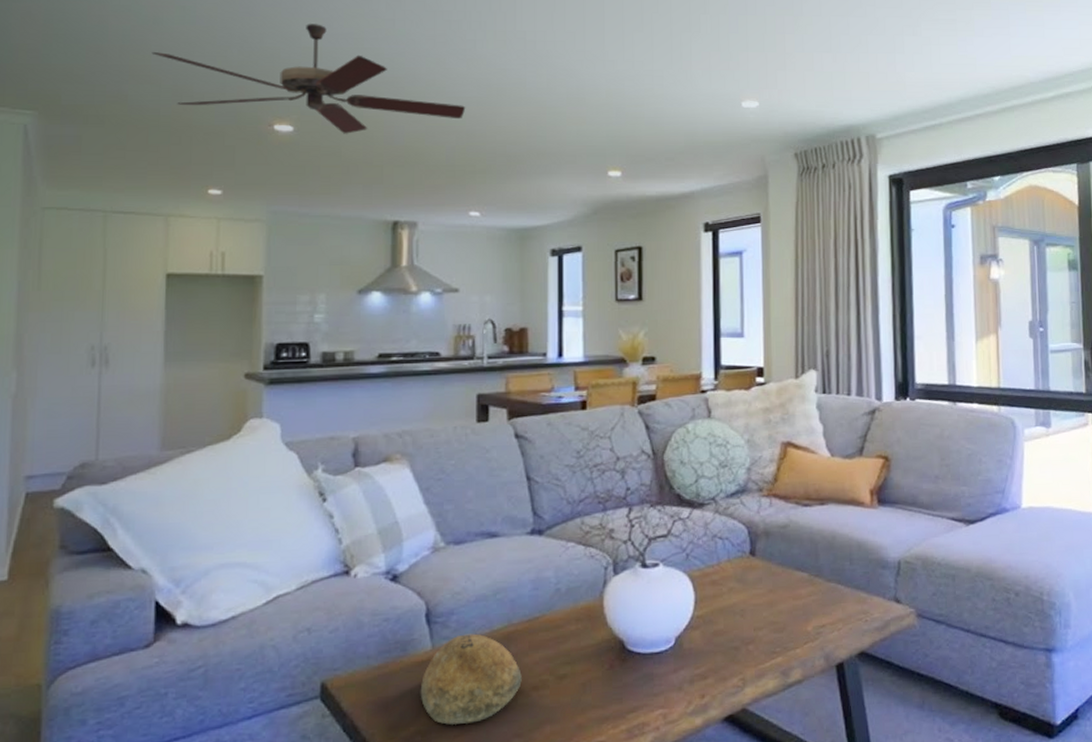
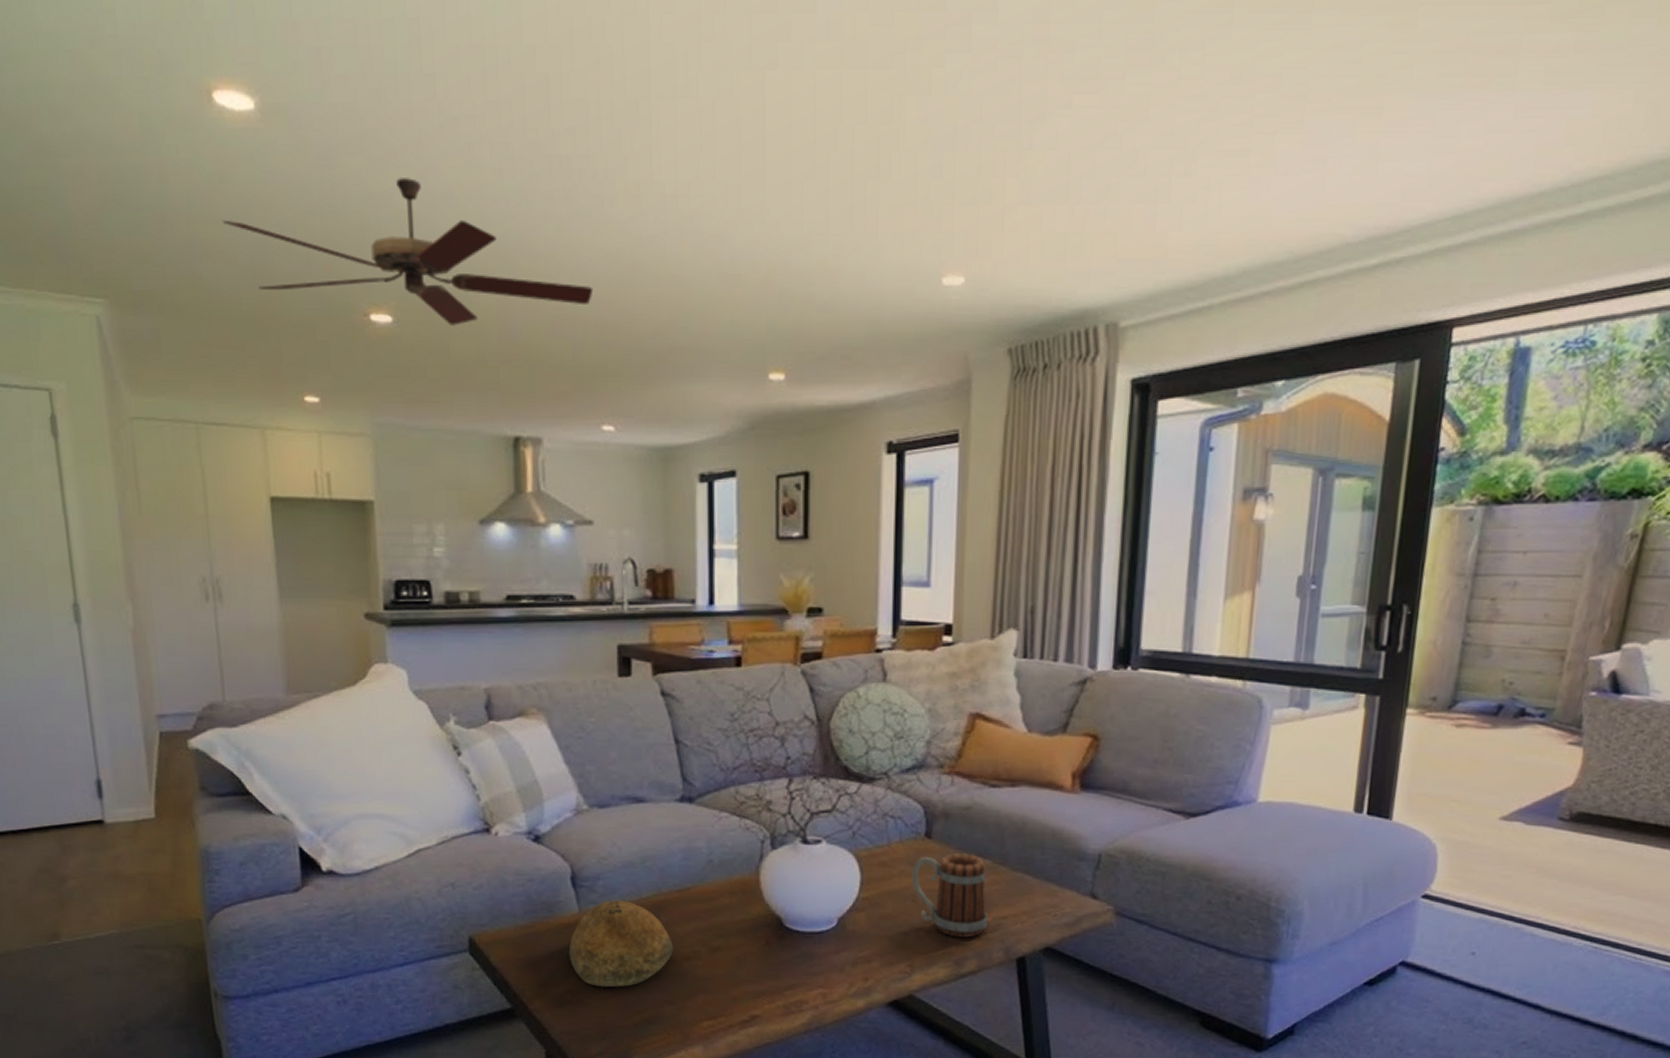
mug: none [739,568,808,648] -> present [911,854,987,938]

